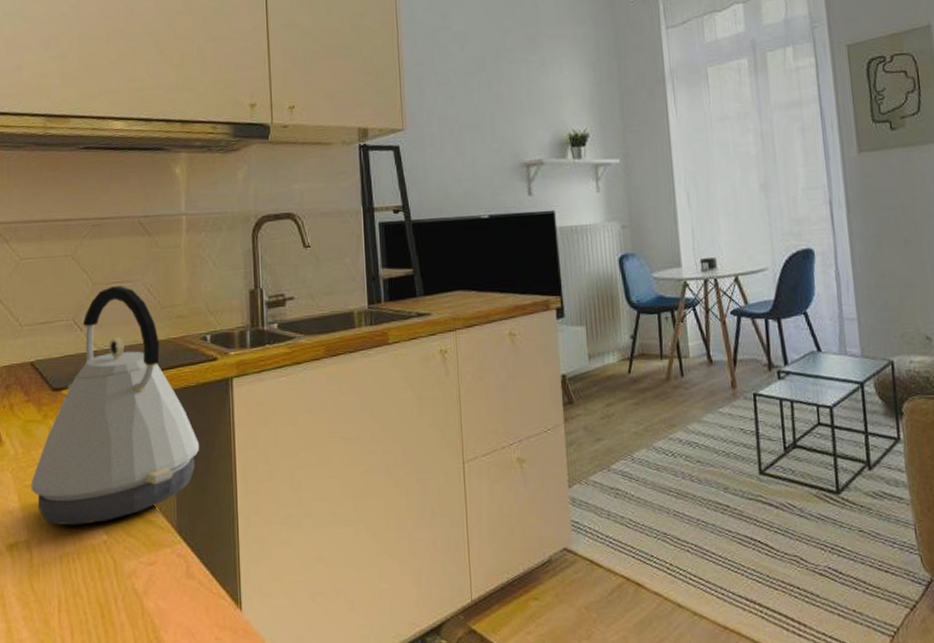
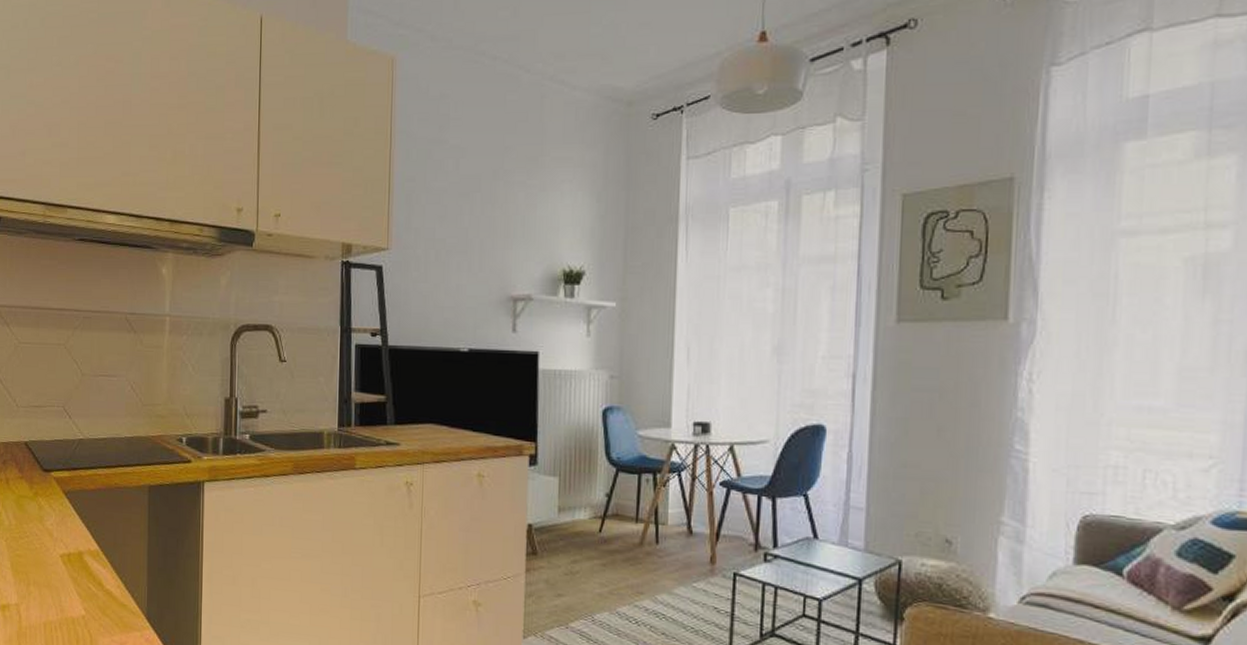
kettle: present [31,286,200,526] -> none [22,379,171,599]

